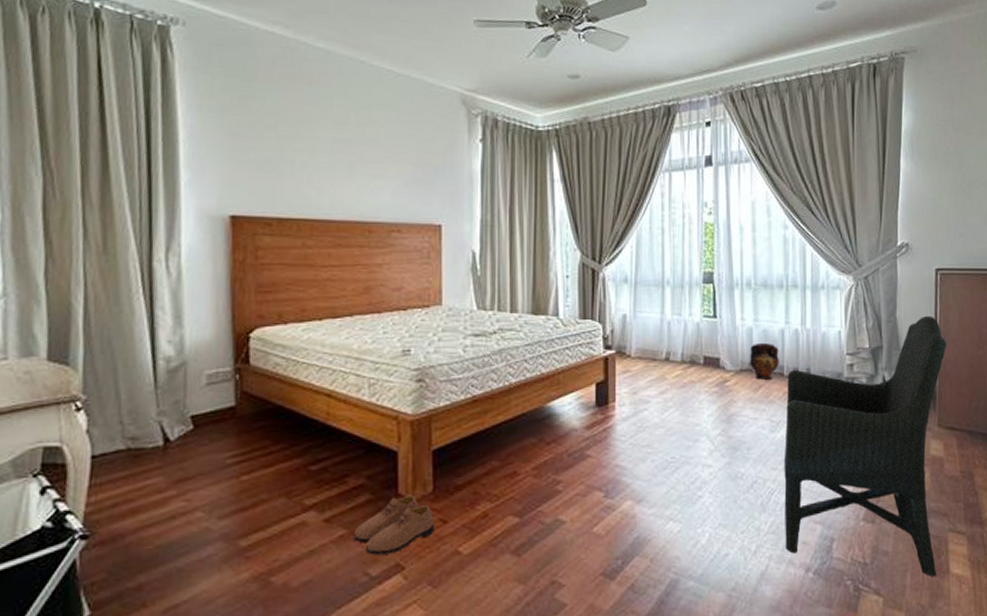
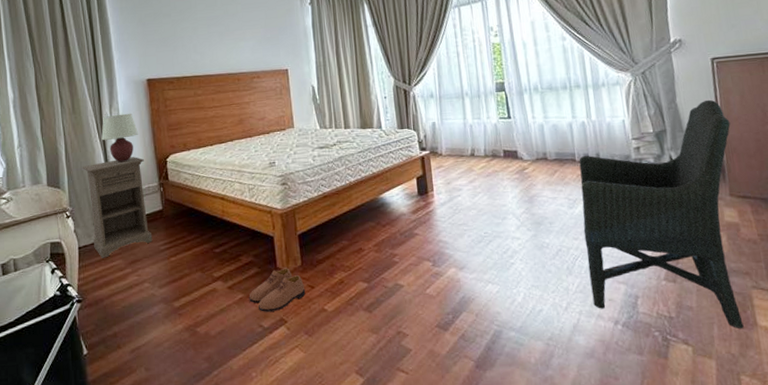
nightstand: none [110,327,216,474] -> present [82,157,153,258]
table lamp: none [148,262,208,334] -> present [101,113,138,163]
vase: present [750,342,779,380] -> none [543,135,571,166]

